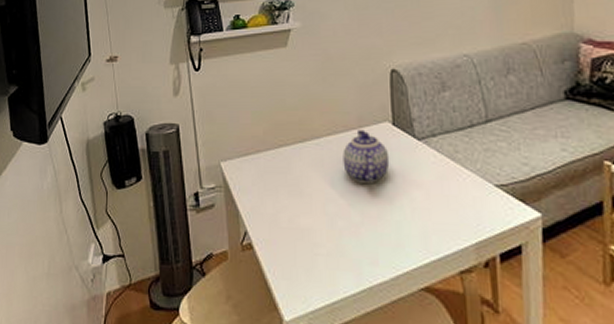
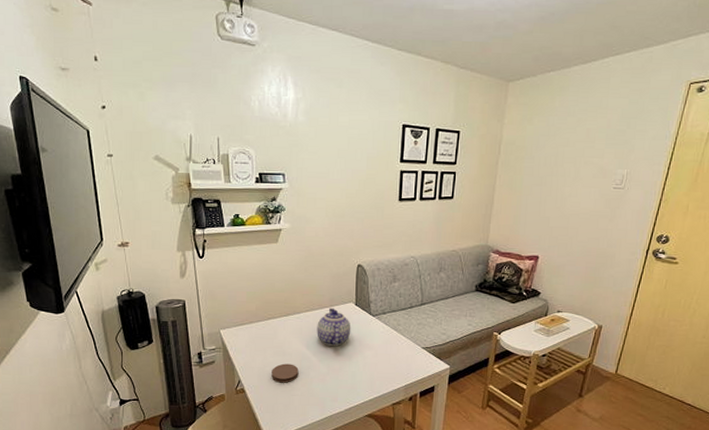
coaster: none [286,208,323,236] -> present [271,363,299,383]

